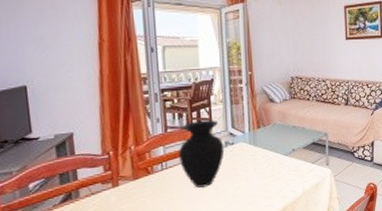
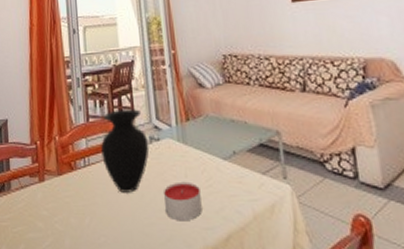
candle: none [235,173,266,203] -> present [164,181,203,221]

